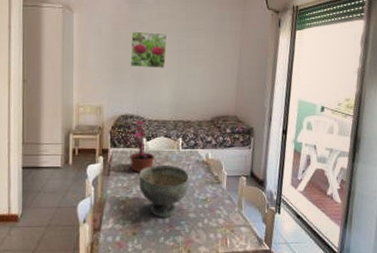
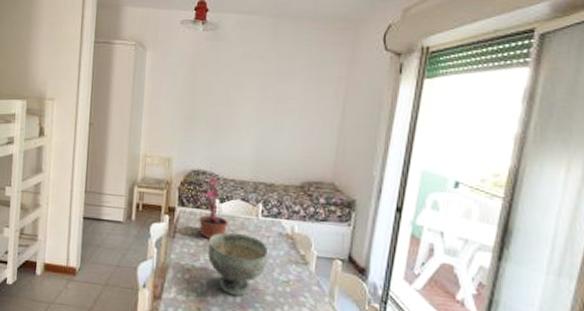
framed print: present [130,31,167,68] -> none [206,74,251,119]

